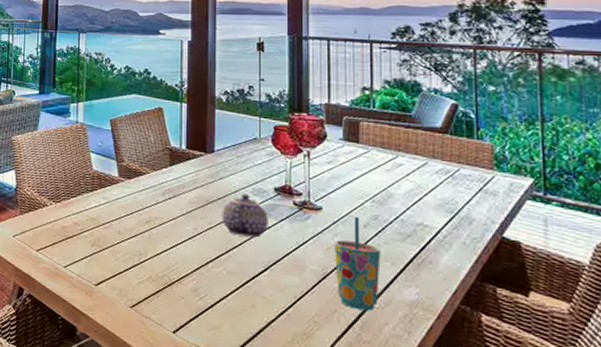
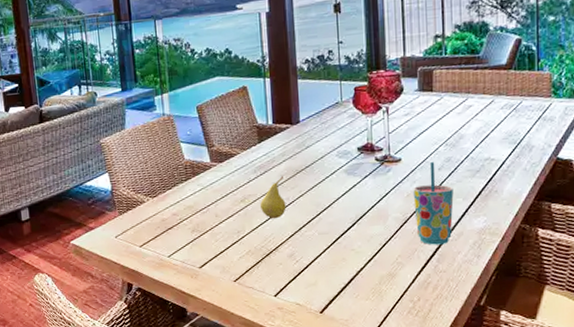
fruit: none [165,204,194,248] -> present [259,176,286,219]
teapot: present [222,193,268,238] -> none [310,157,354,199]

